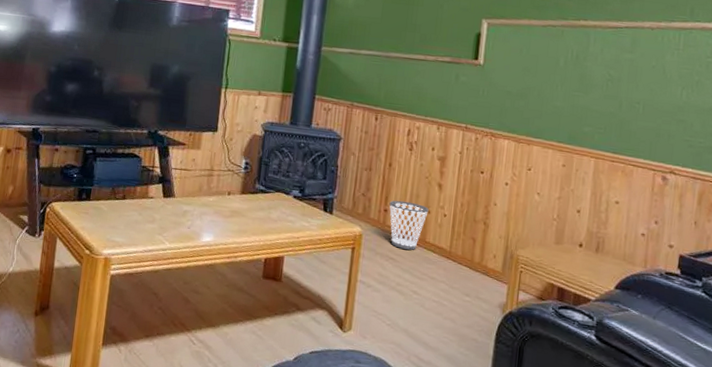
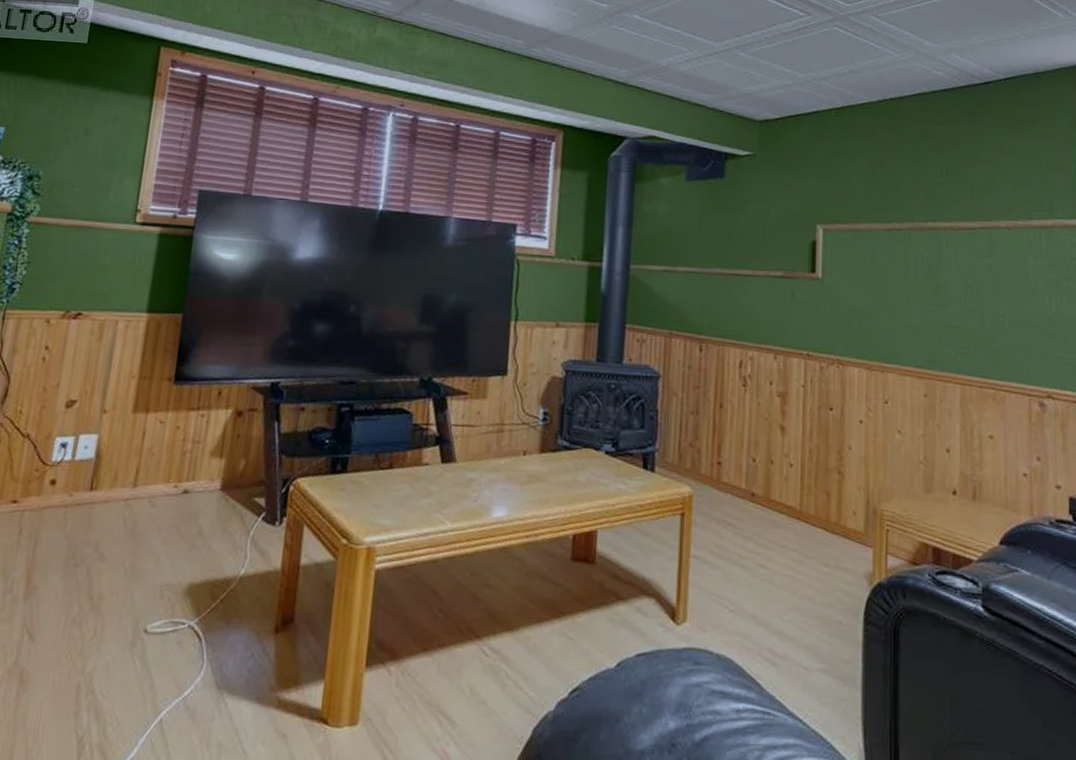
wastebasket: present [389,200,429,250] -> none [723,449,771,512]

